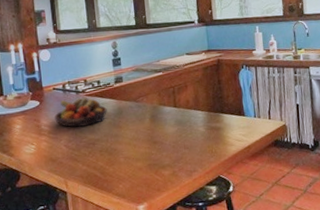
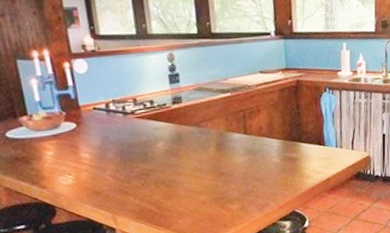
fruit bowl: present [55,97,107,127] -> none [97,119,163,155]

